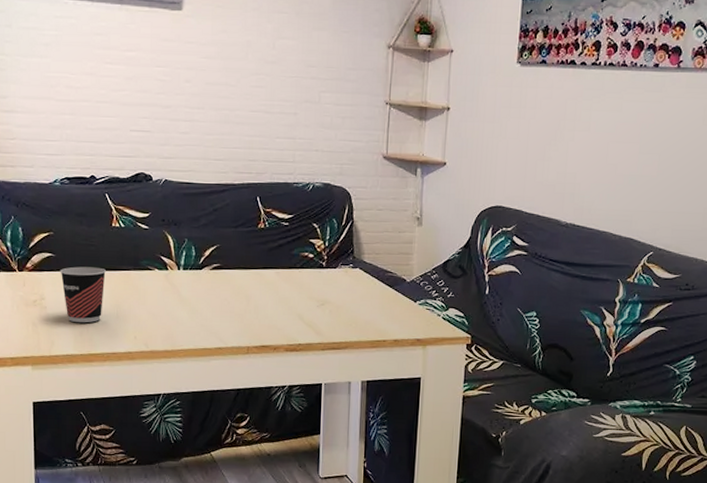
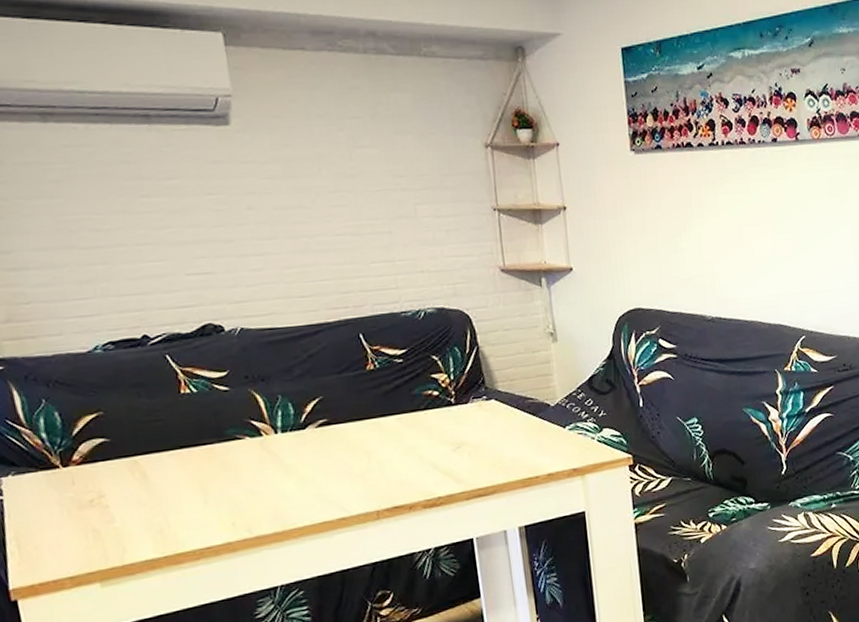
cup: present [60,266,106,323] -> none [119,446,185,519]

